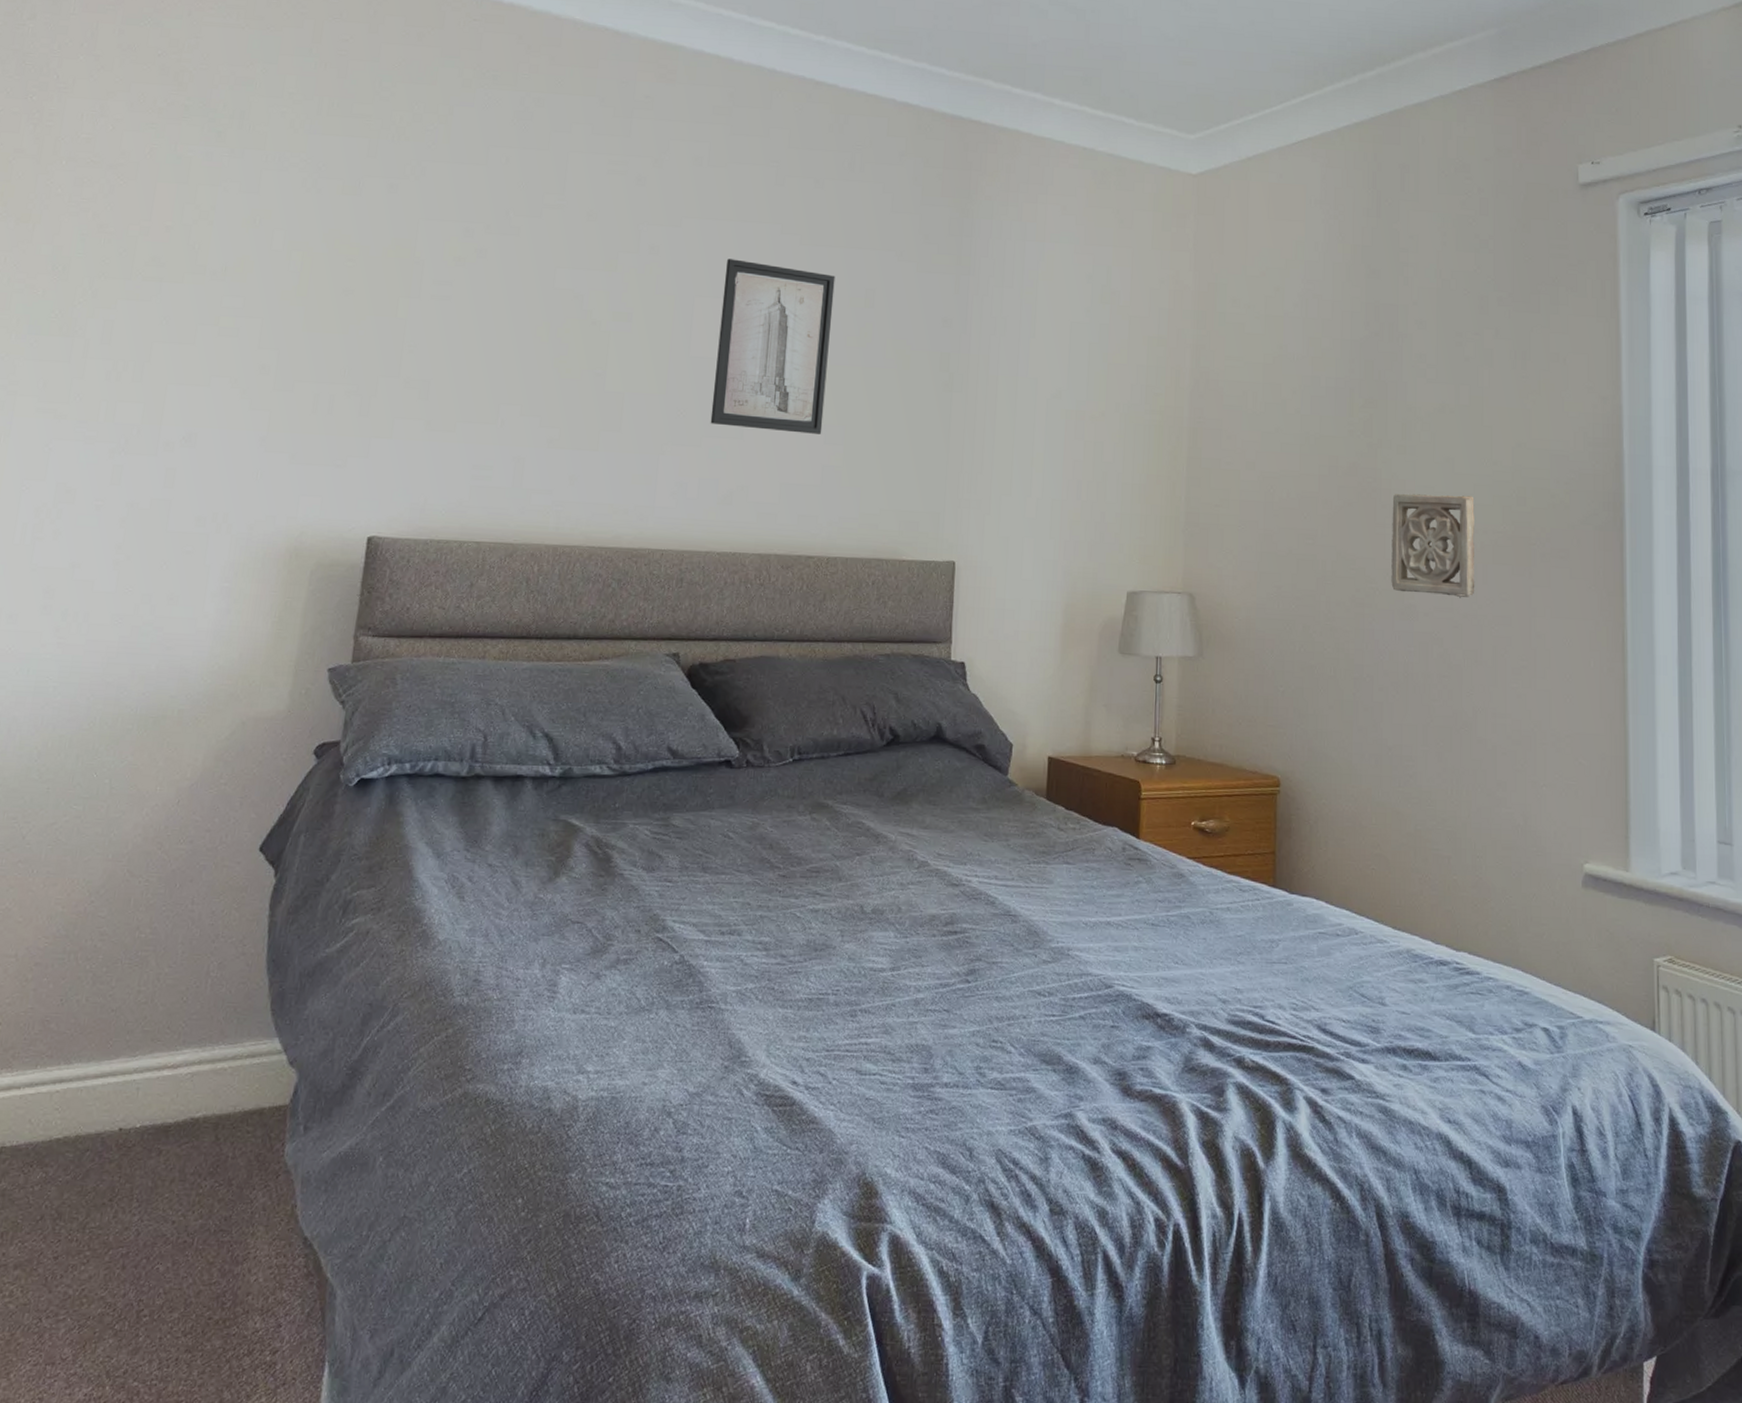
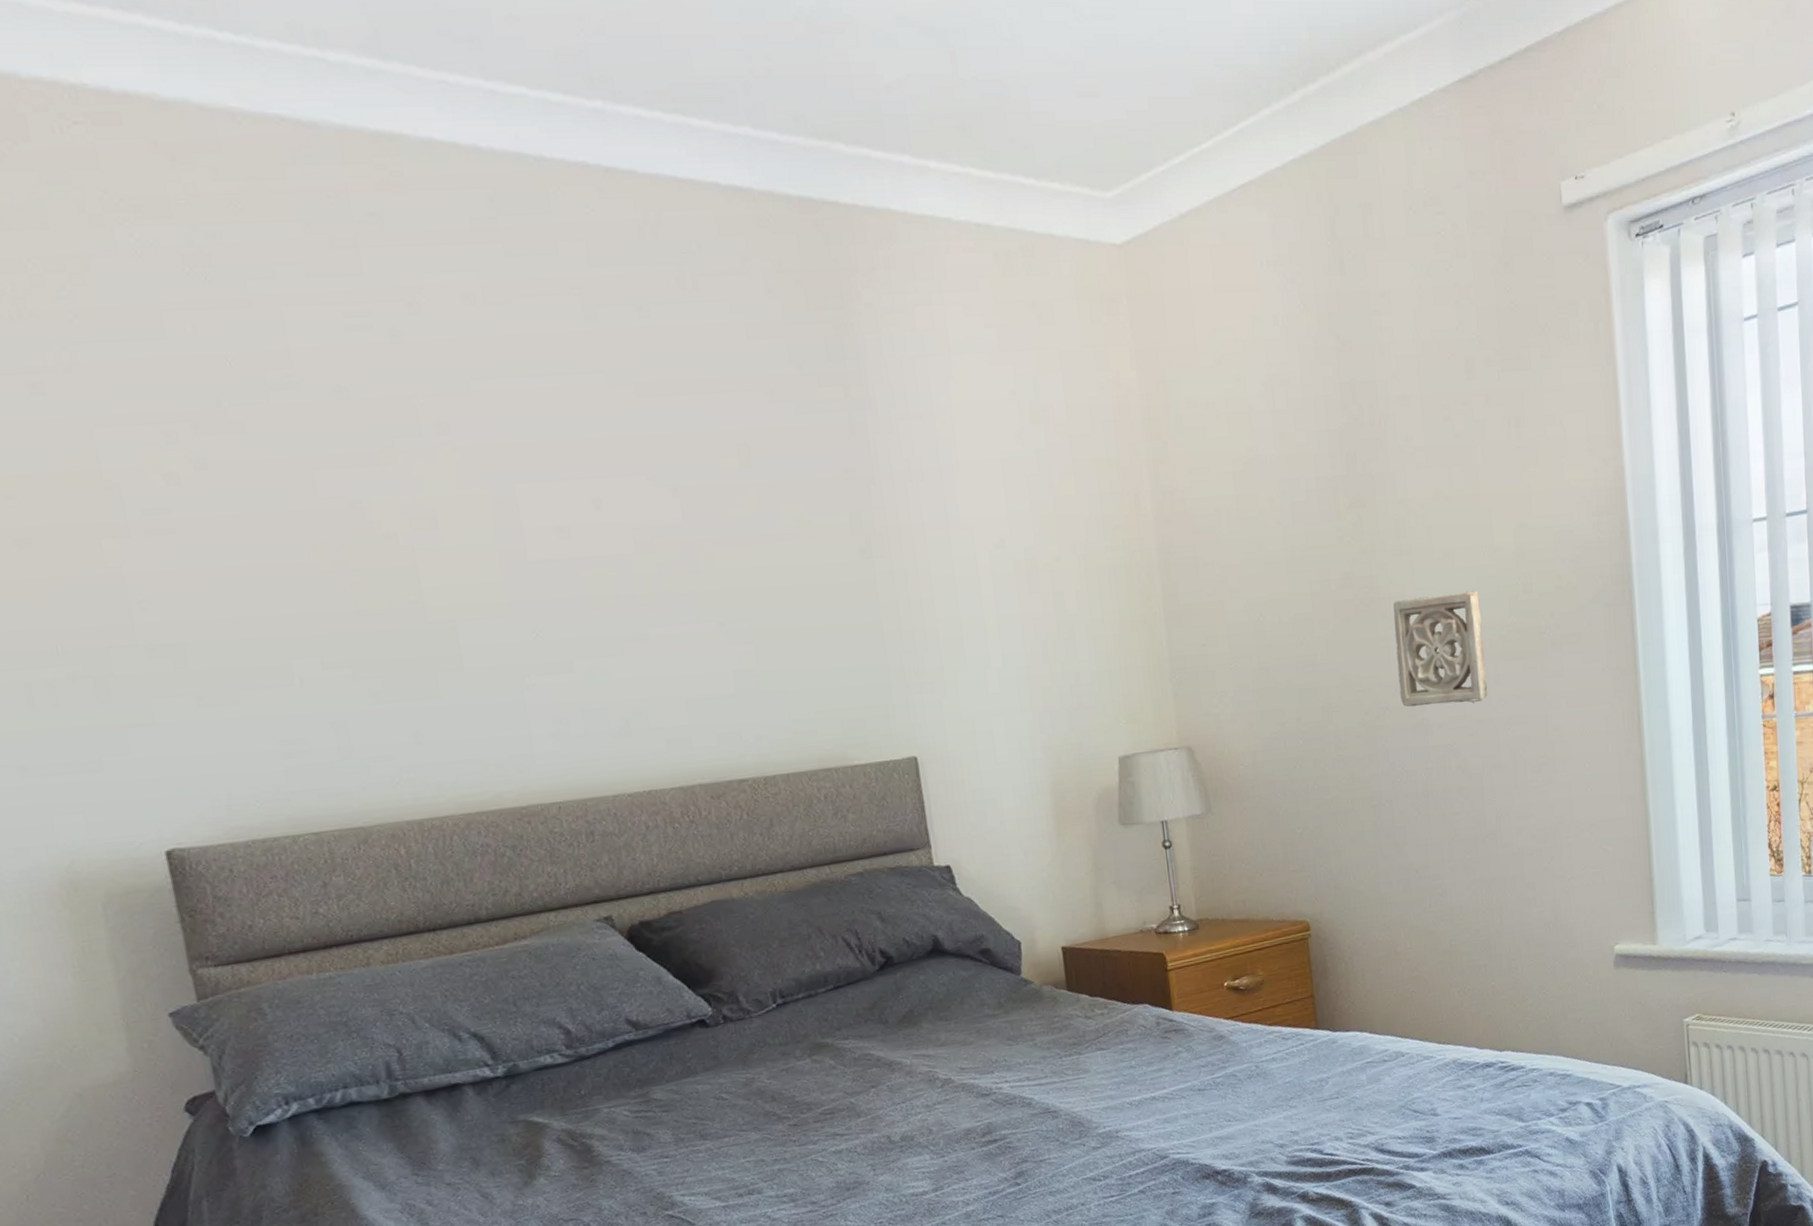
wall art: present [710,259,836,434] -> none [545,427,723,642]

